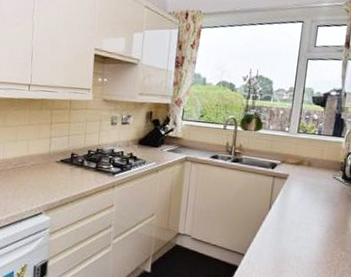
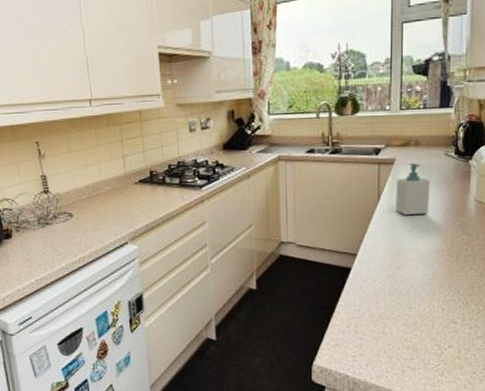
soap bottle: none [284,180,318,227] -> present [395,162,431,215]

